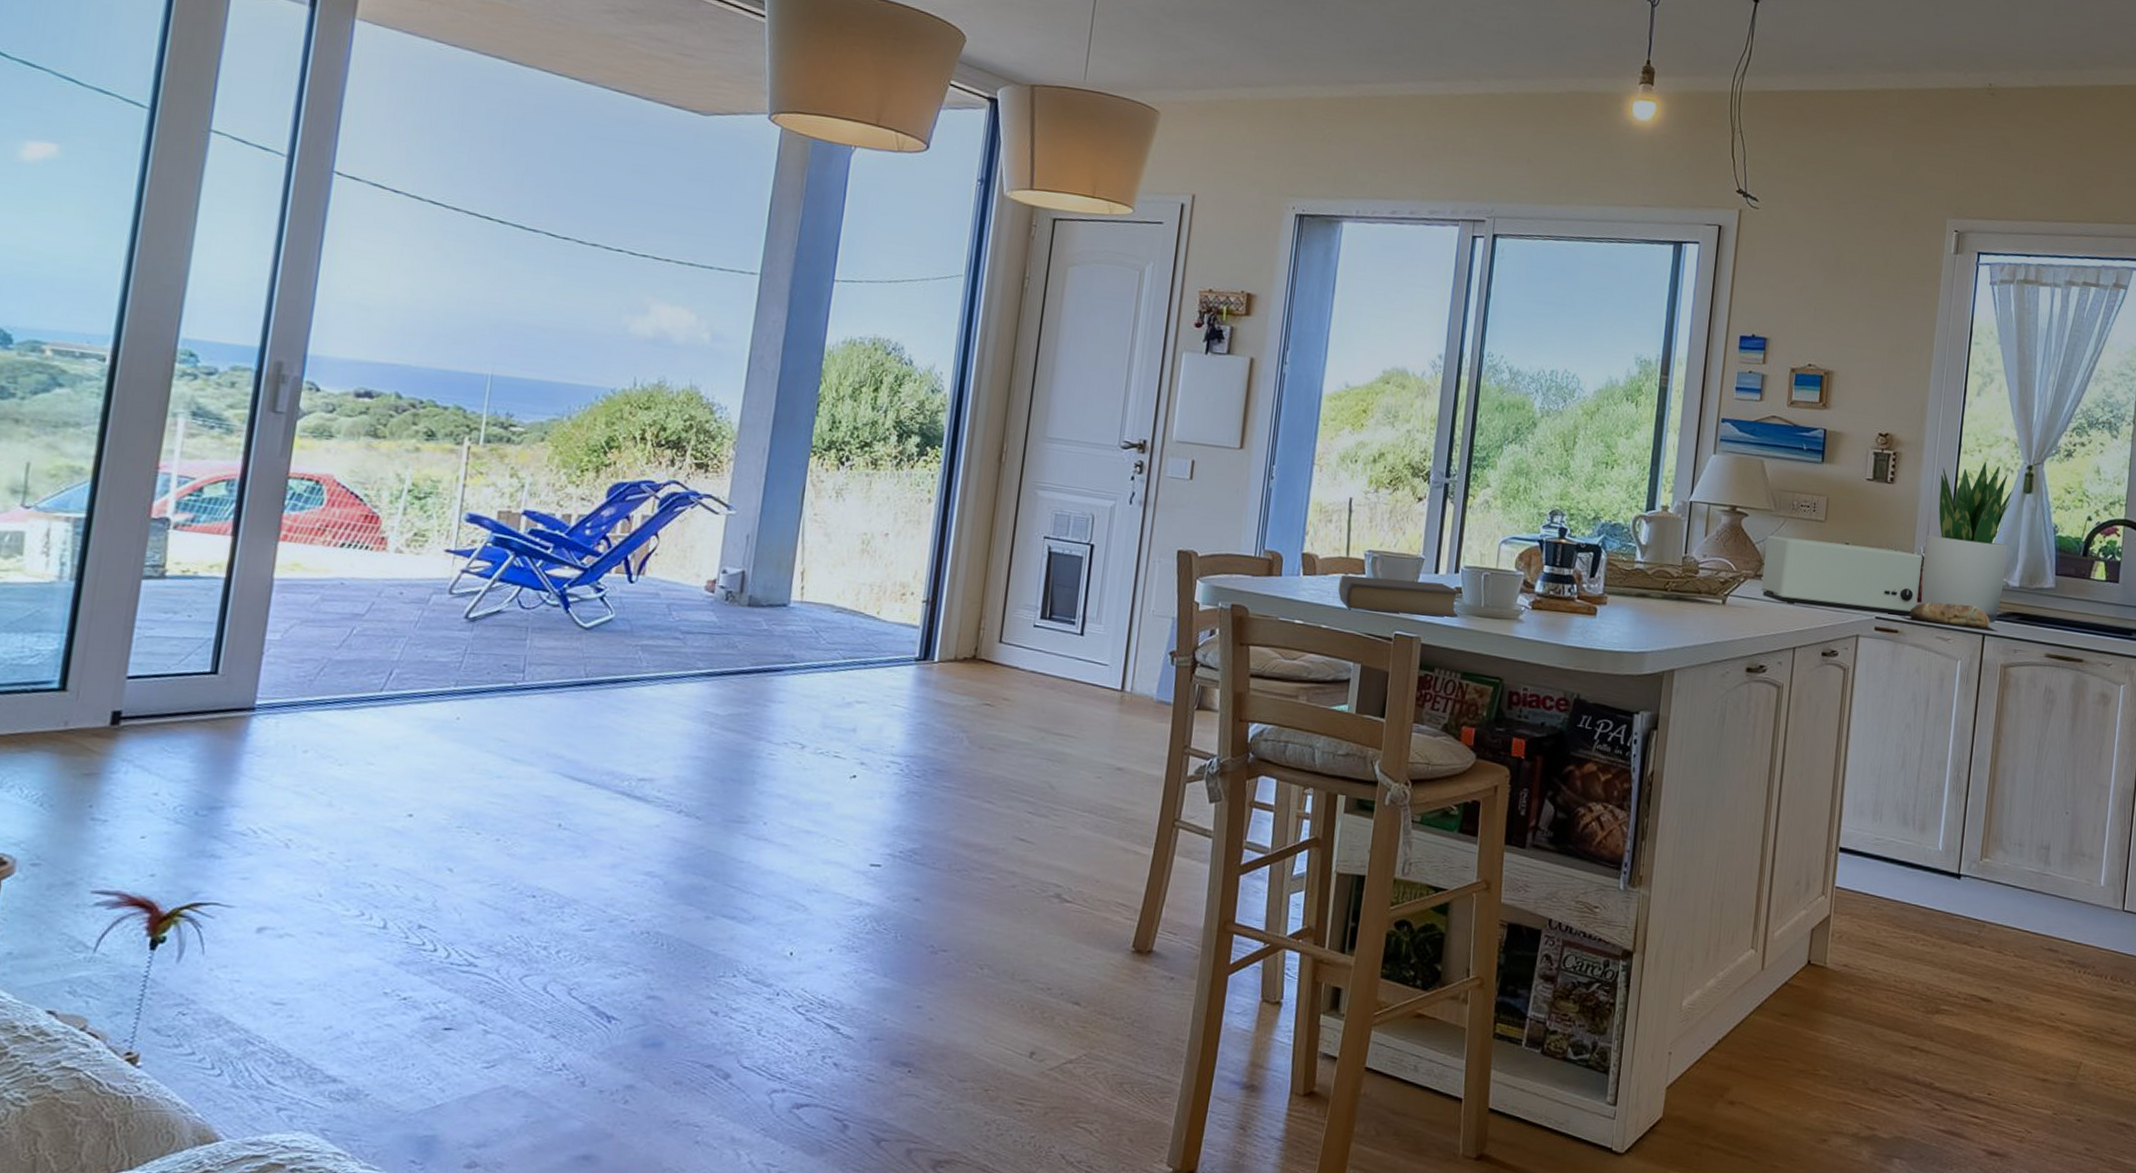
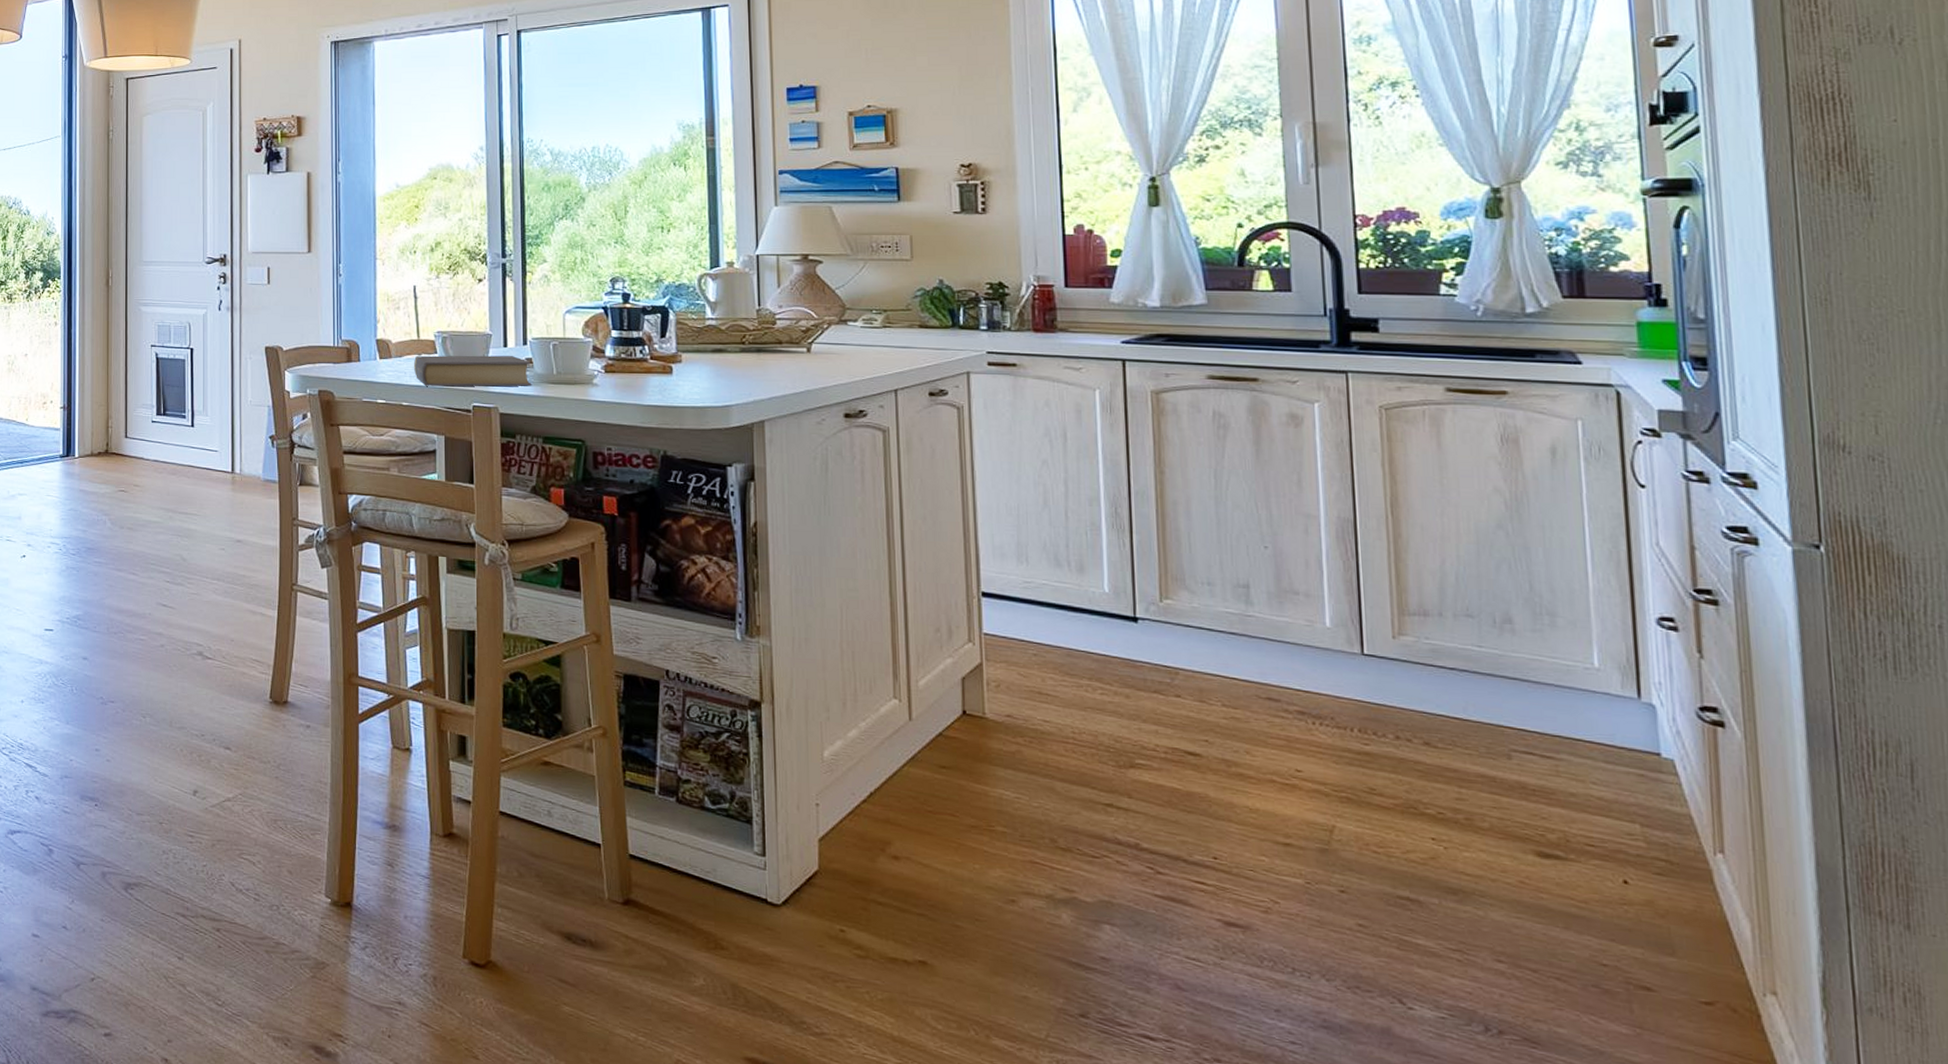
toaster: present [1761,535,1923,617] -> none [847,280,1035,349]
bread loaf: present [1901,602,1998,633] -> none [1017,330,1141,357]
planter: present [1921,462,2012,623] -> none [1034,180,1140,348]

